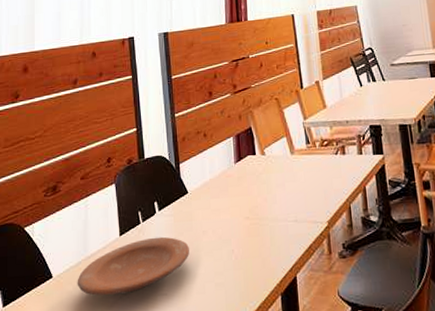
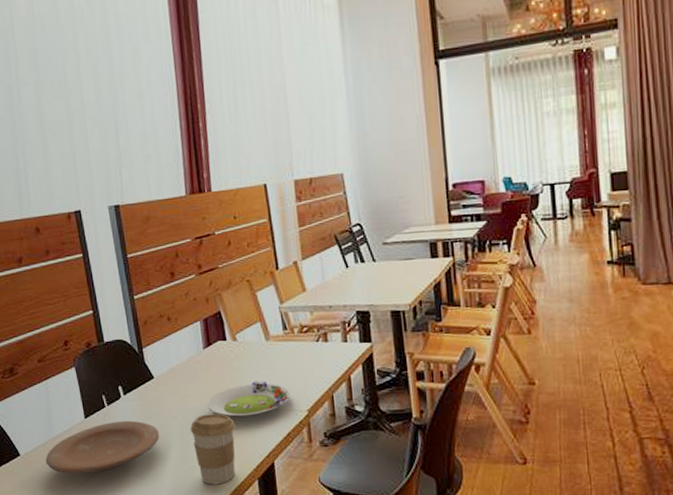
coffee cup: none [219,227,262,303] -> present [190,413,236,485]
salad plate: none [236,193,312,230] -> present [207,380,291,417]

